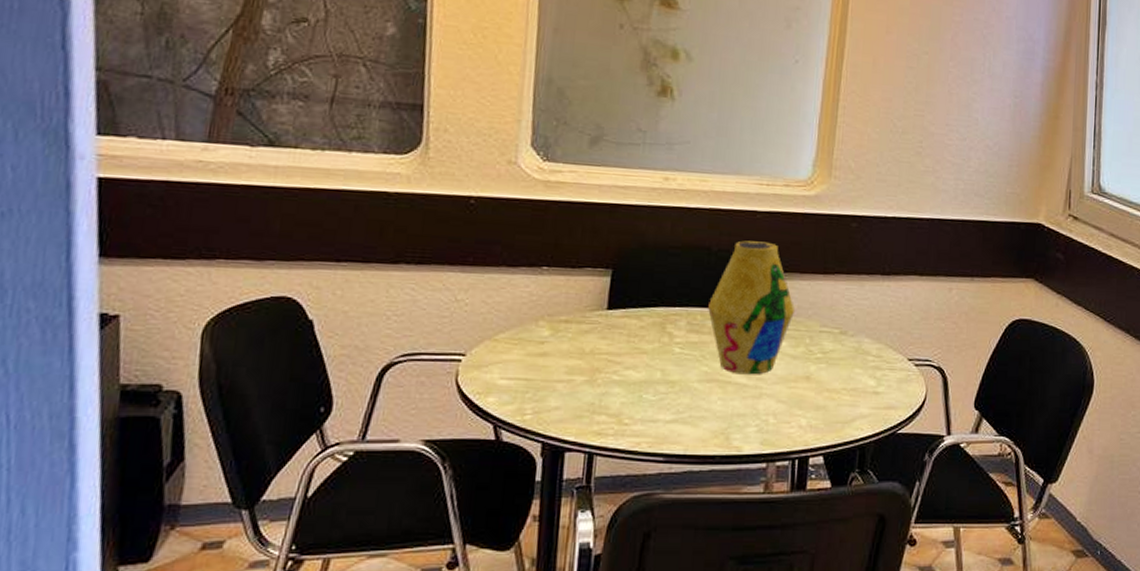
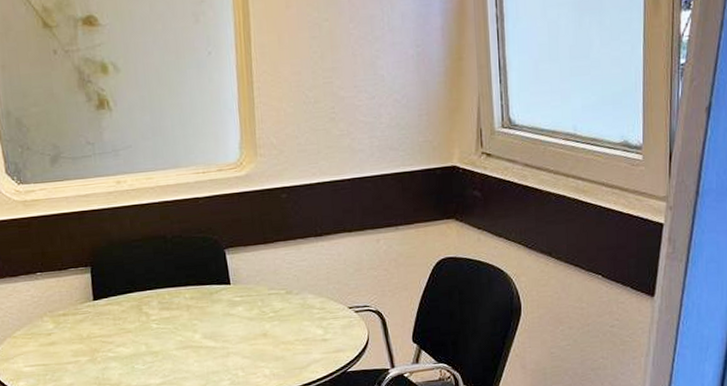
vase: present [707,240,796,375] -> none [172,223,245,339]

